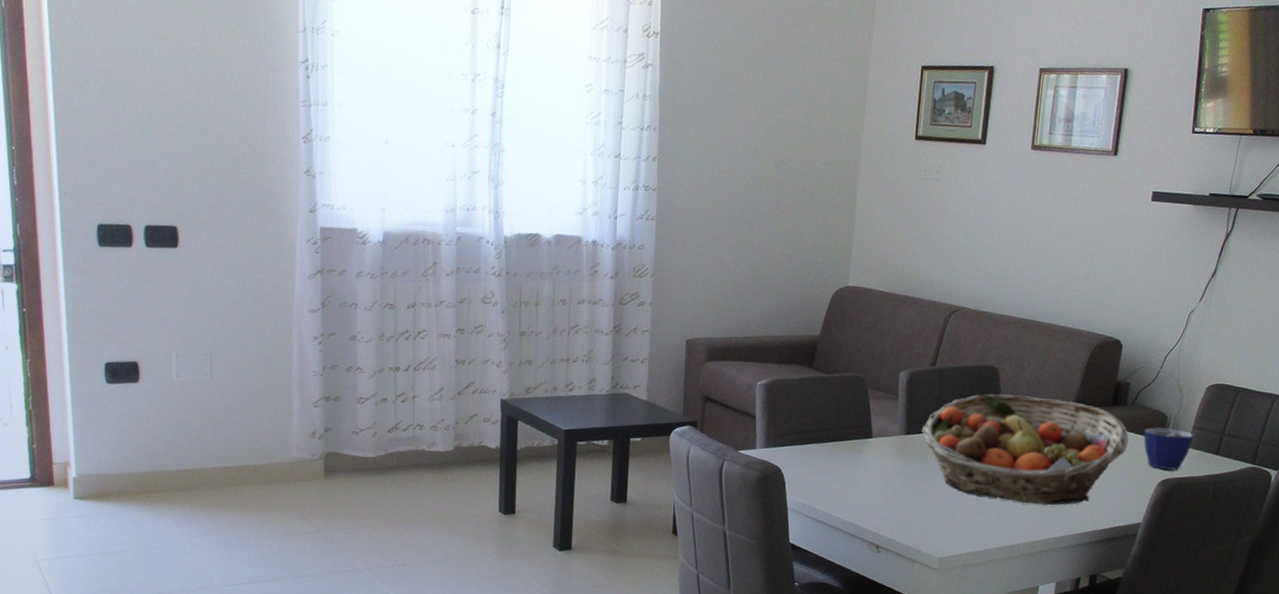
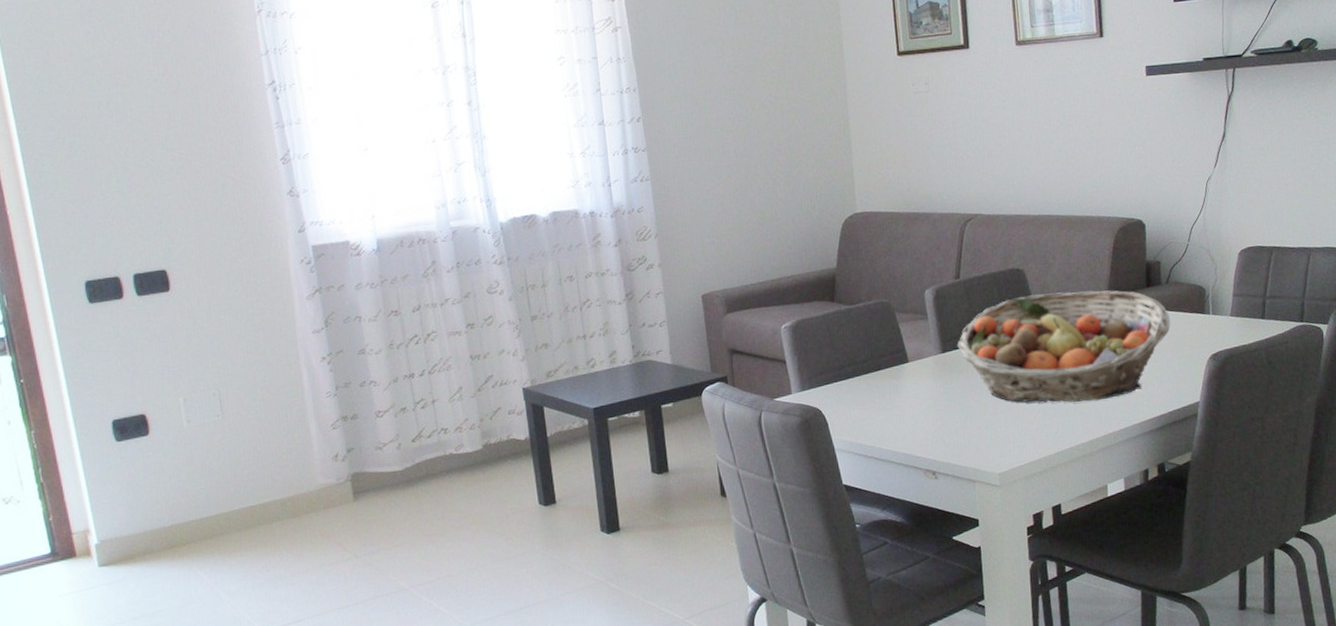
cup: present [1143,427,1194,471] -> none [1184,300,1236,344]

